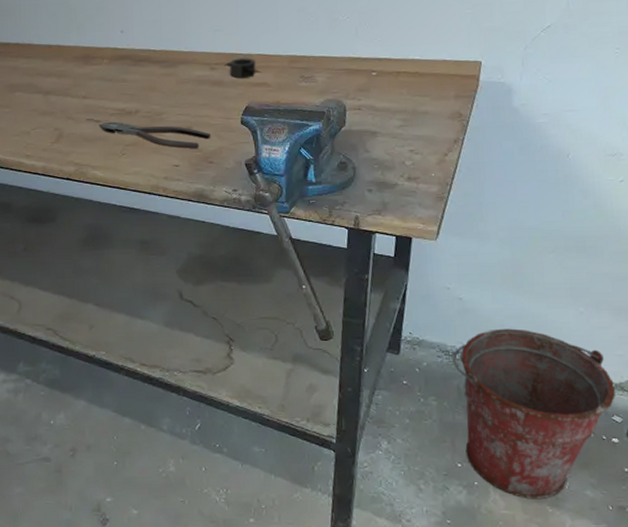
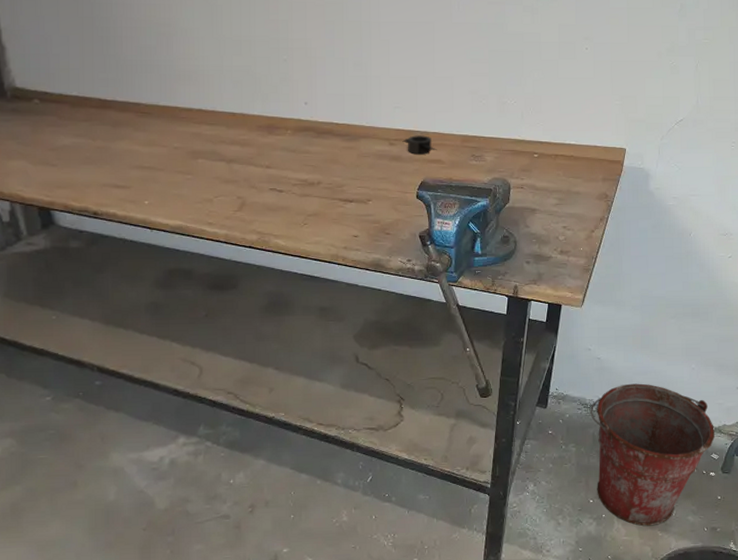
pliers: present [98,121,211,149] -> none [281,192,388,221]

